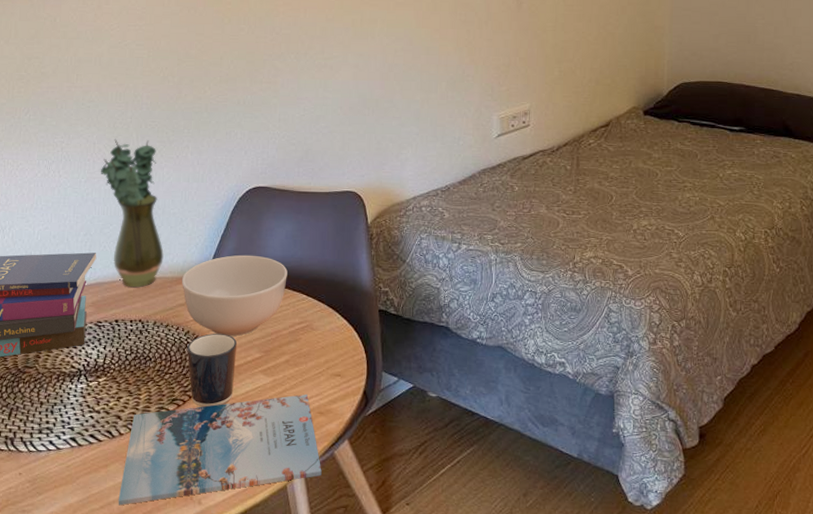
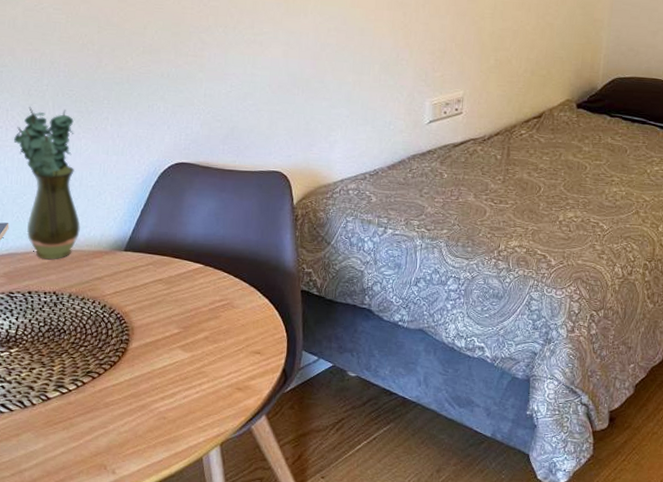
magazine: present [118,394,322,506] -> none [29,370,238,474]
bowl: present [181,254,288,337] -> none [98,230,209,312]
mug: present [187,333,238,407] -> none [103,308,156,381]

